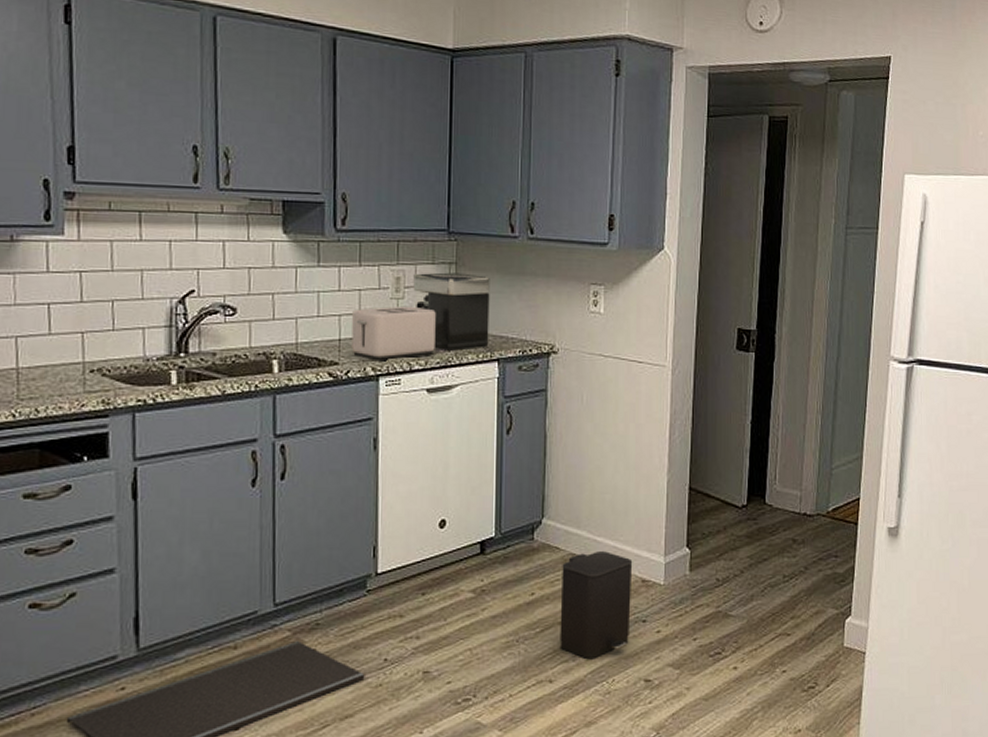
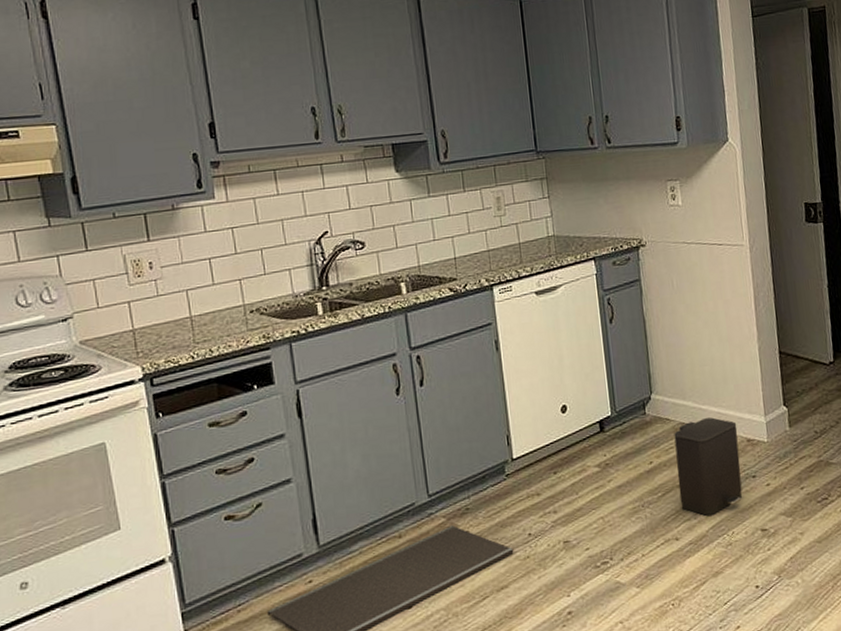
toaster: present [351,306,436,362] -> none [463,220,538,273]
coffee maker: present [413,272,490,352] -> none [511,185,584,257]

